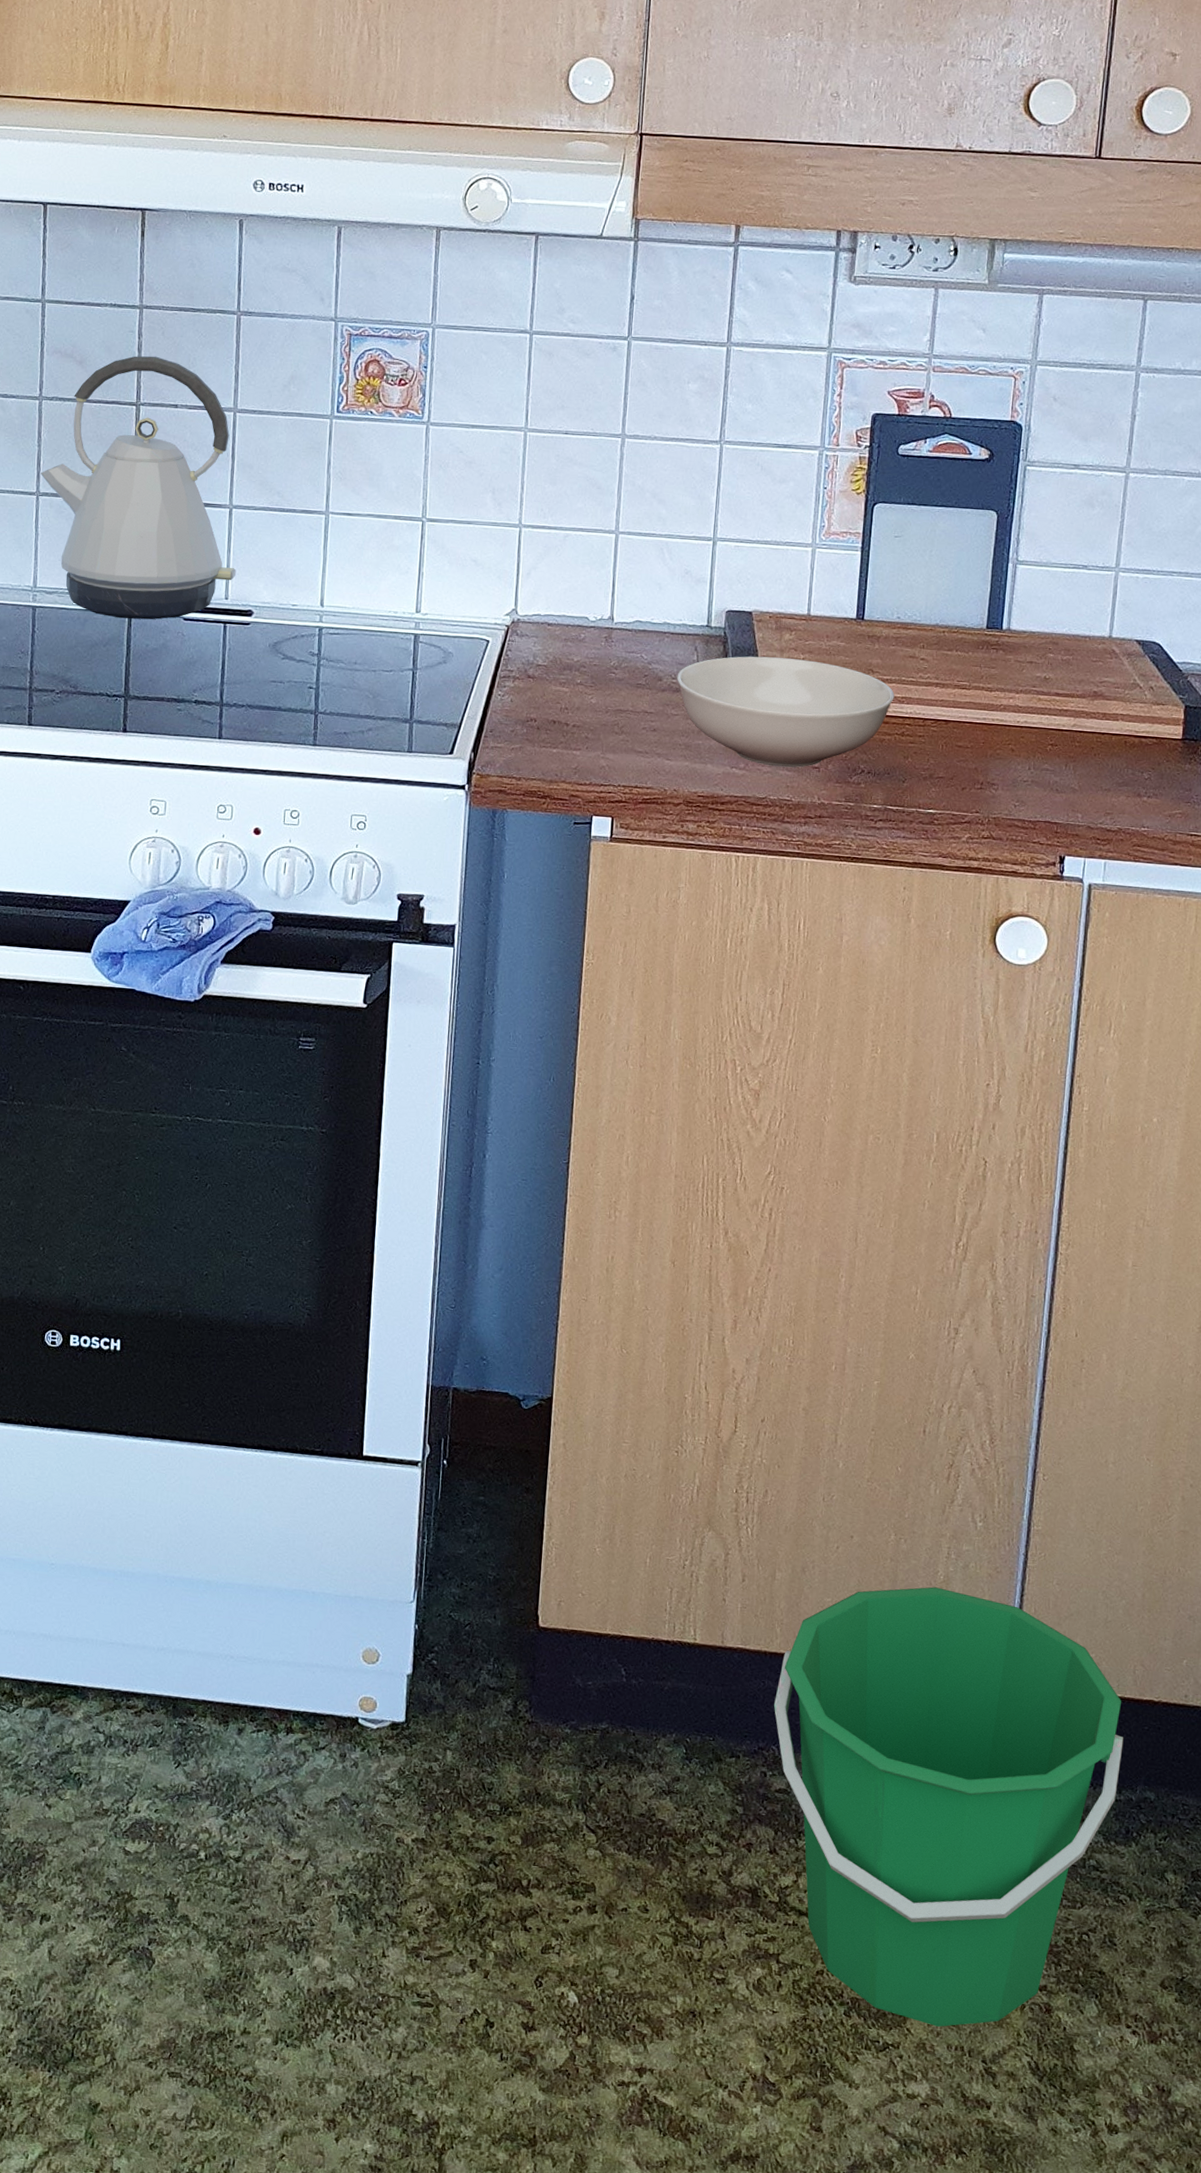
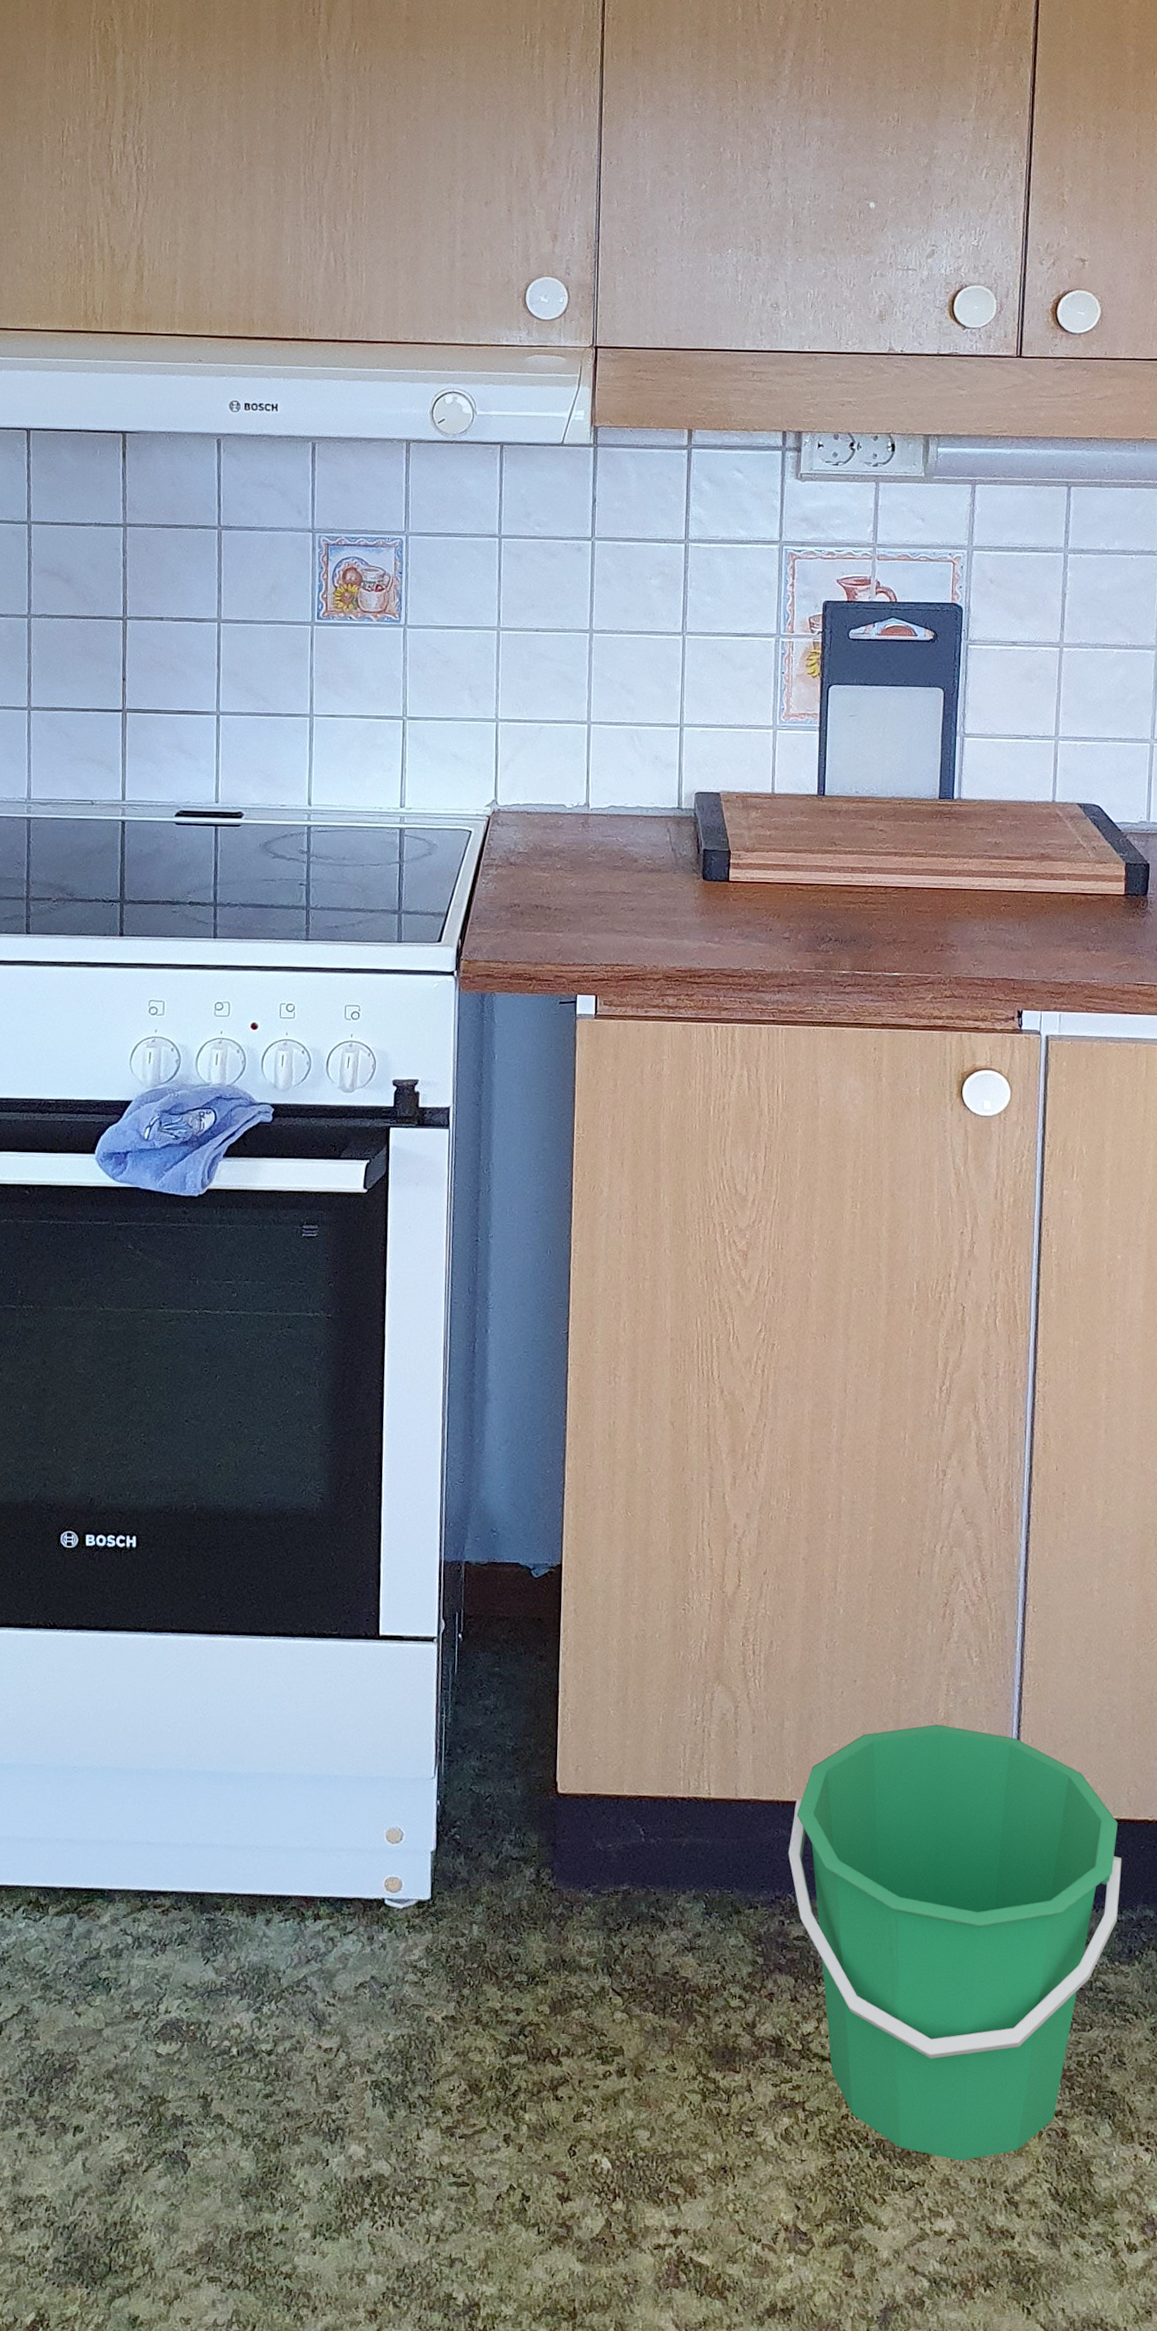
kettle: present [40,355,236,620] -> none [30,571,226,826]
bowl: present [677,656,895,768] -> none [651,834,857,939]

